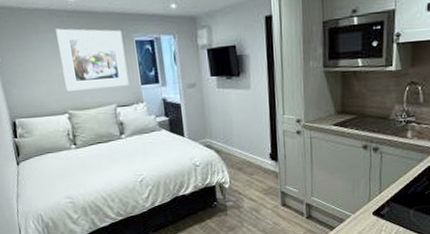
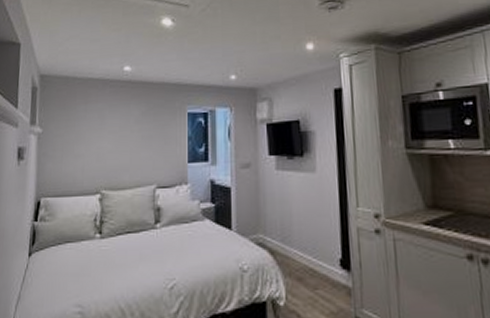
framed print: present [55,28,129,91] -> none [104,98,175,167]

